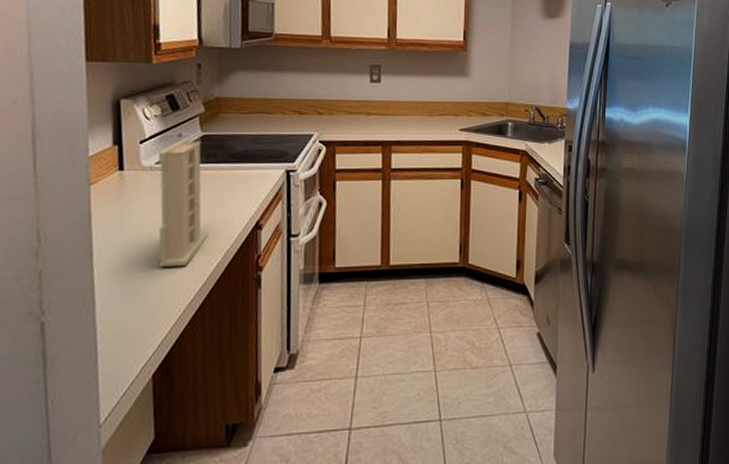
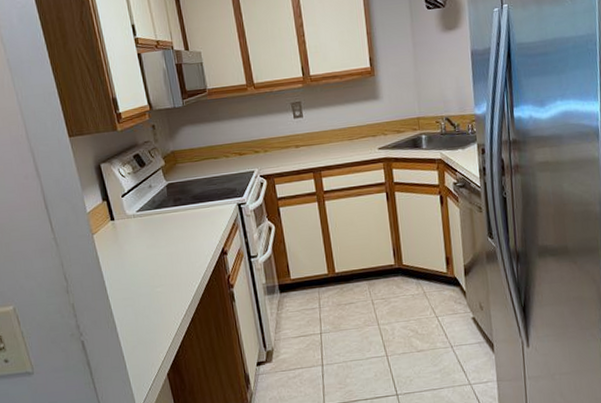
paper towel holder: present [158,138,209,267] -> none [137,188,188,292]

